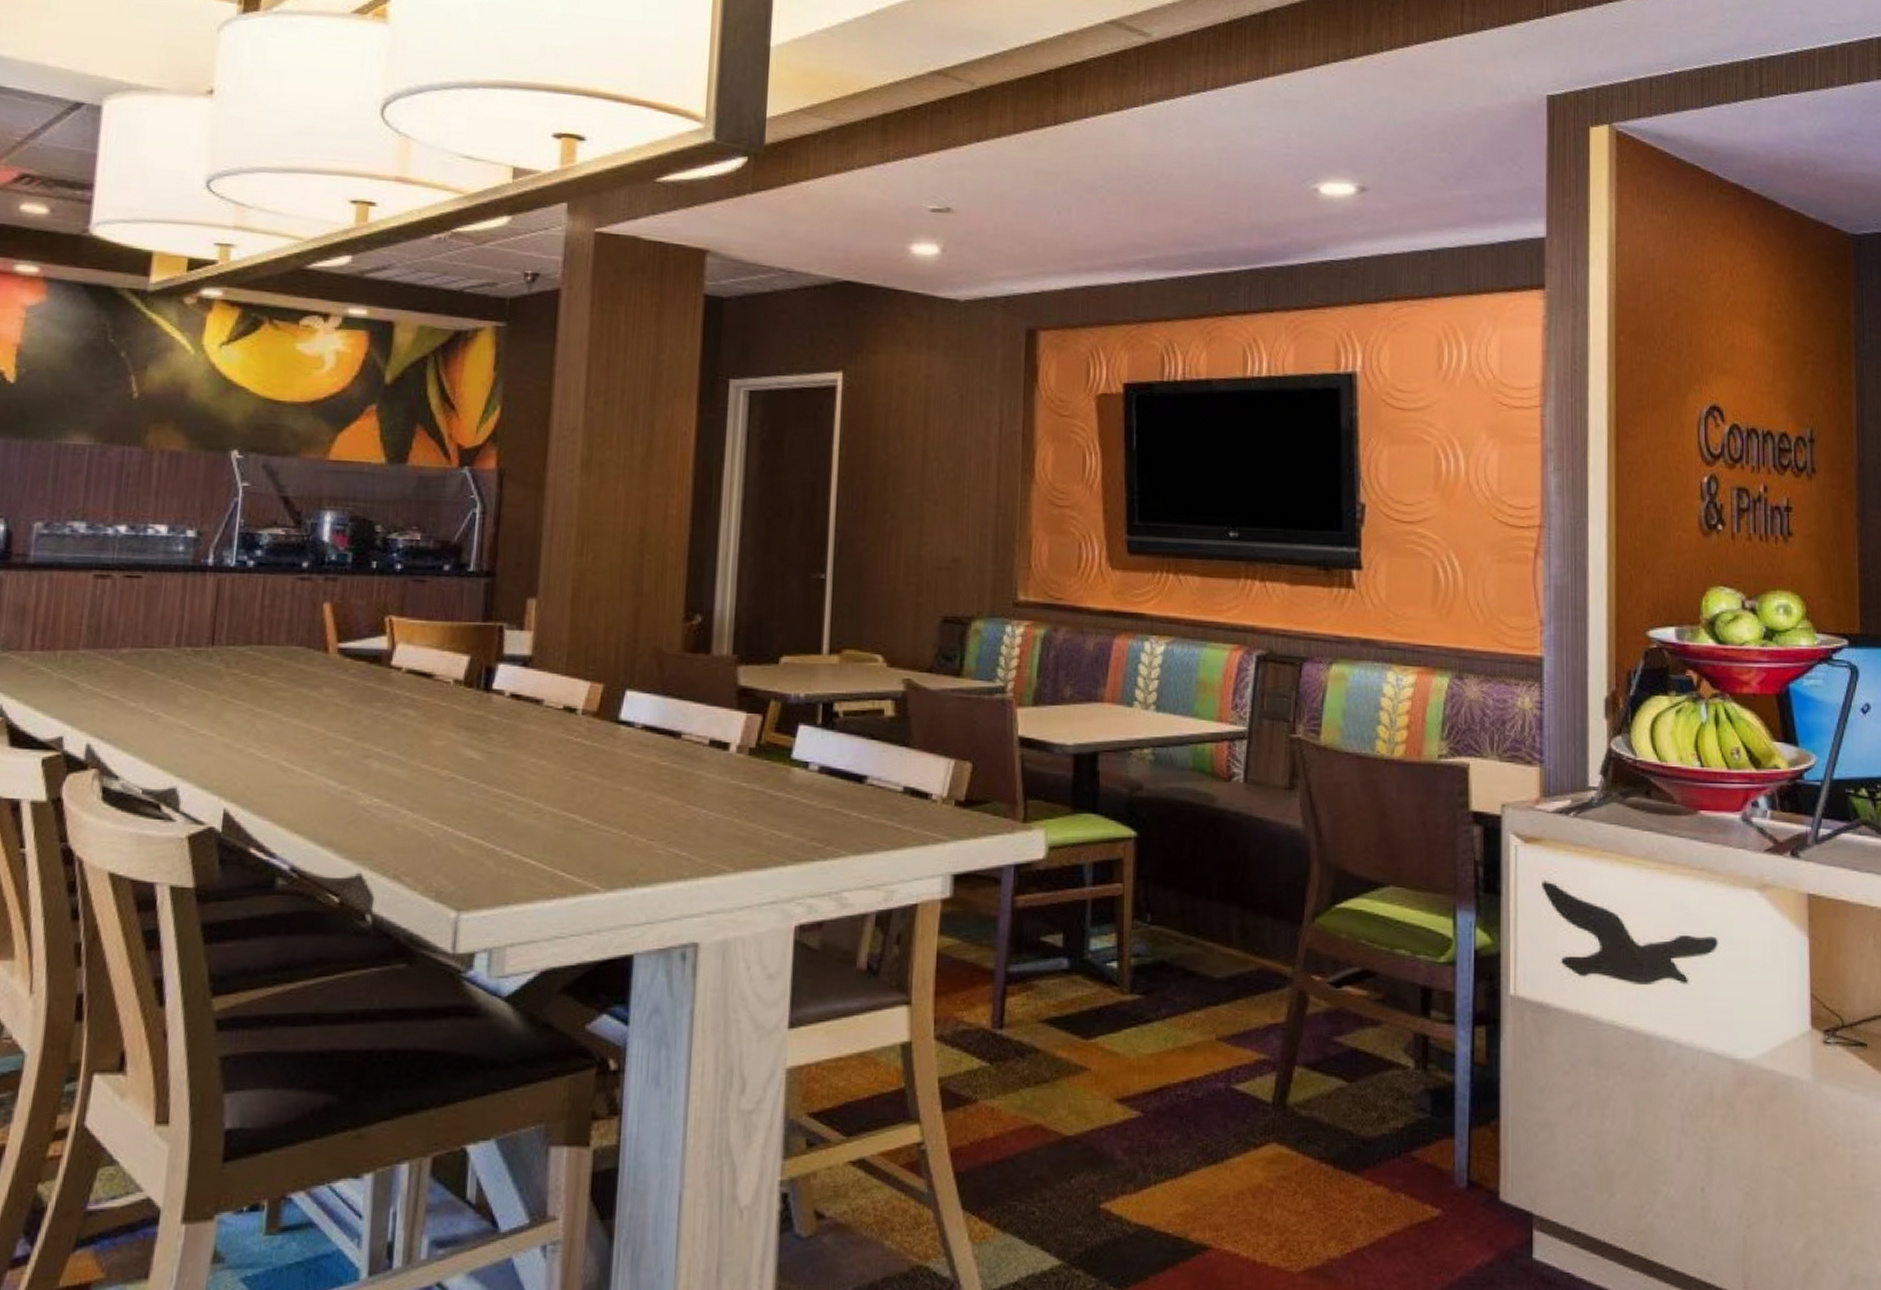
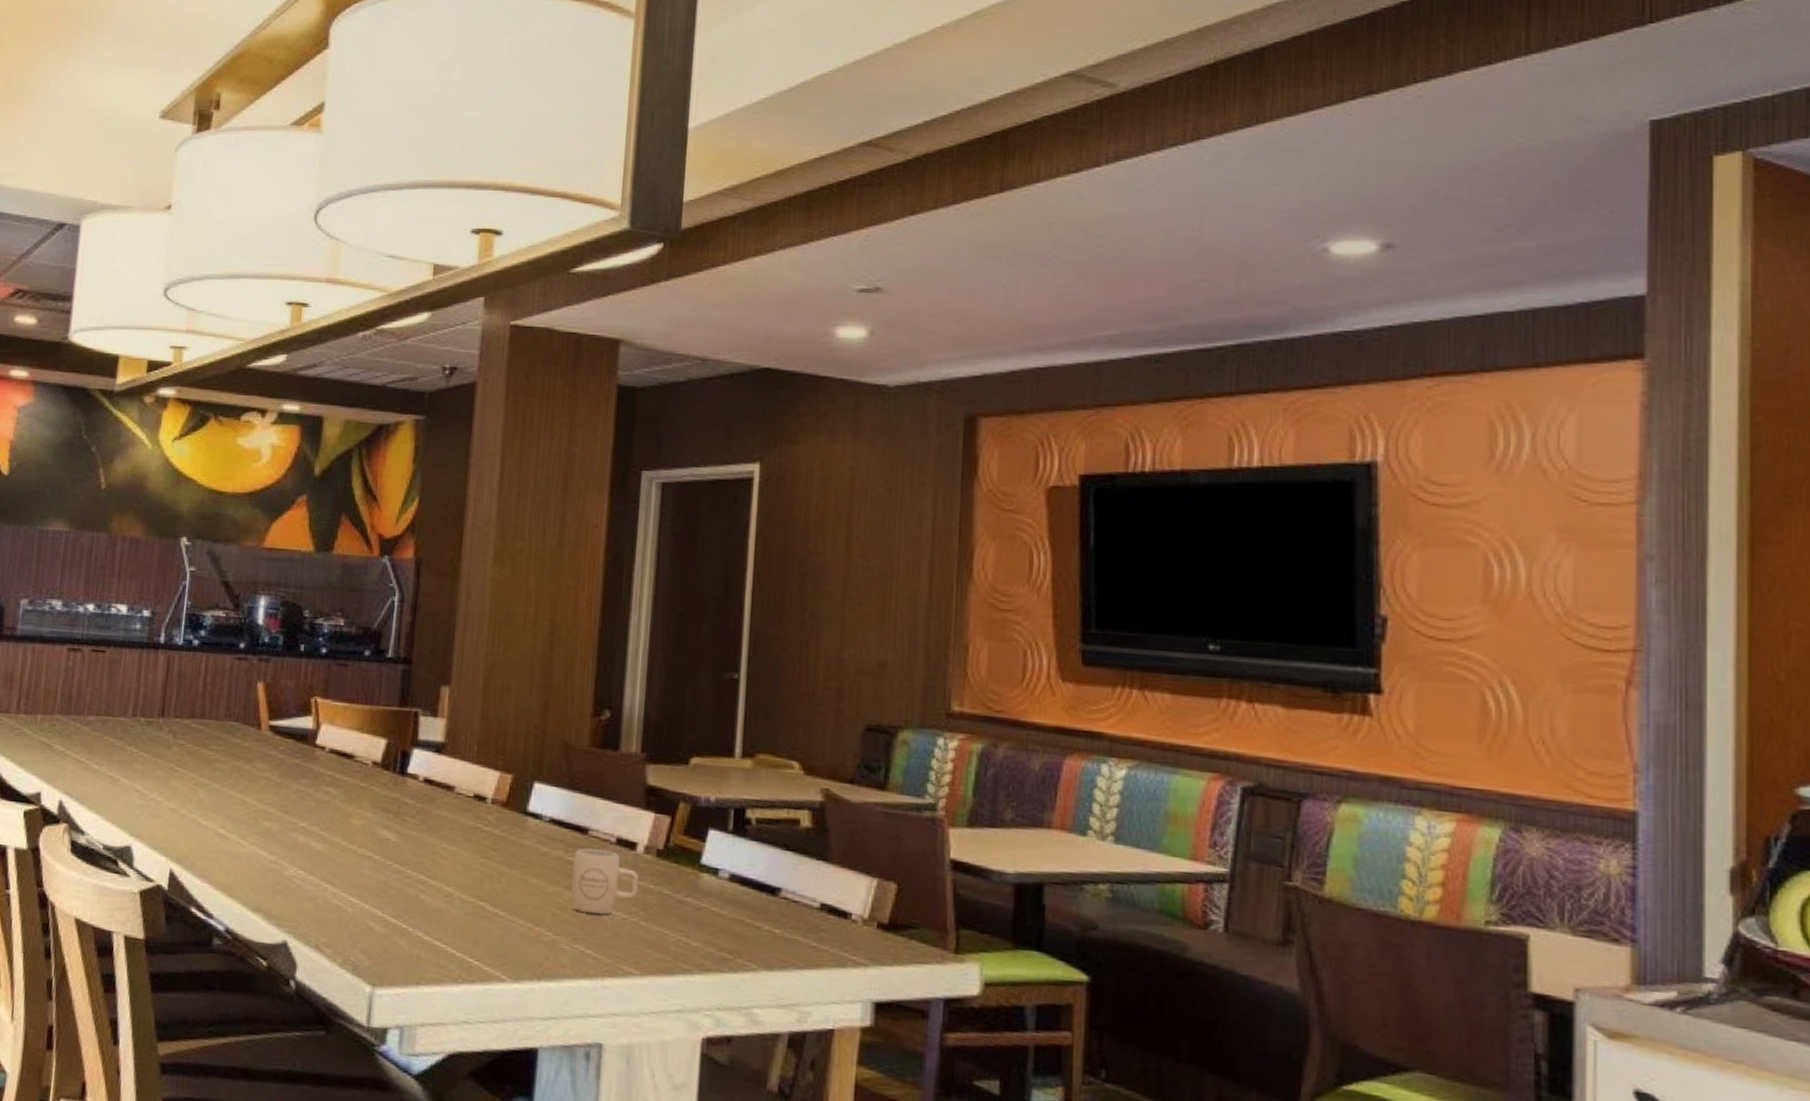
mug: none [664,752,732,817] -> present [570,848,639,915]

